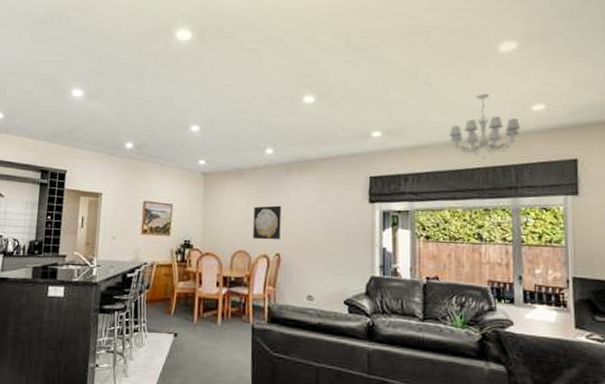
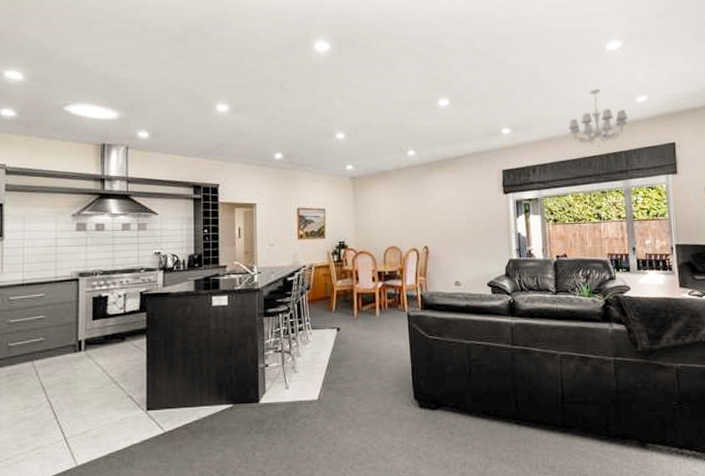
wall art: present [253,205,281,240] -> none [401,202,427,235]

